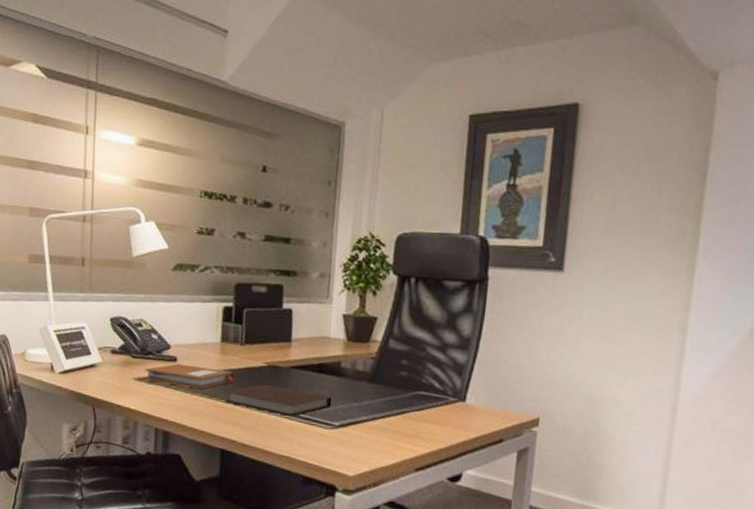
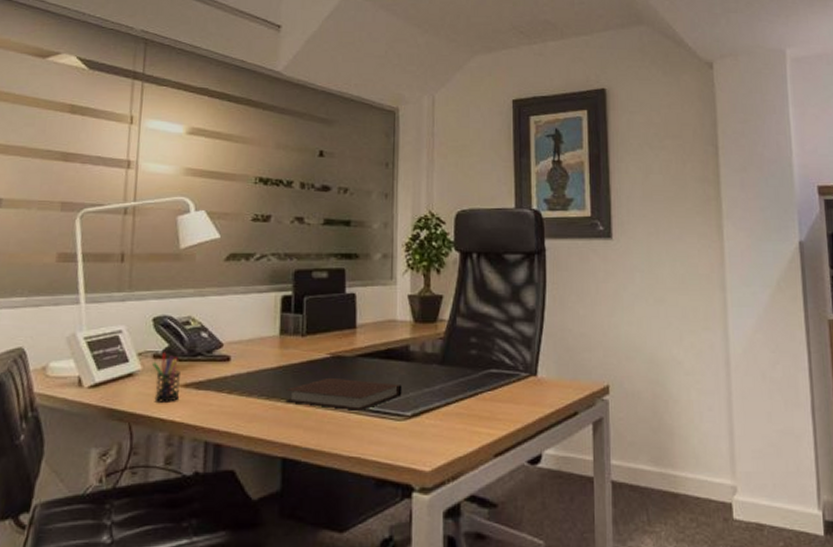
pen holder: none [111,349,134,392] -> present [152,352,180,402]
notebook: present [144,363,235,390] -> none [191,363,296,391]

